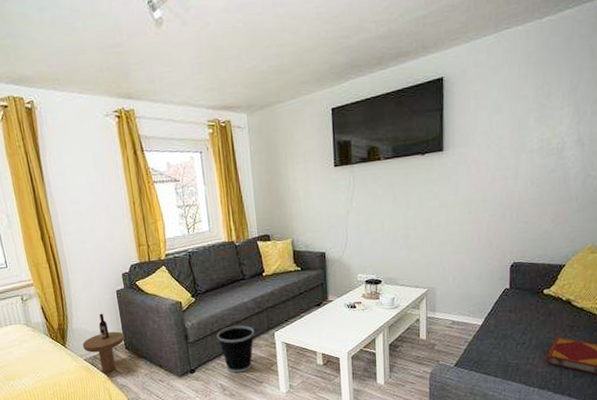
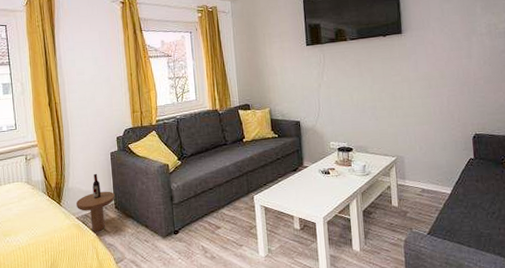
wastebasket: present [216,325,255,373] -> none [200,188,236,236]

